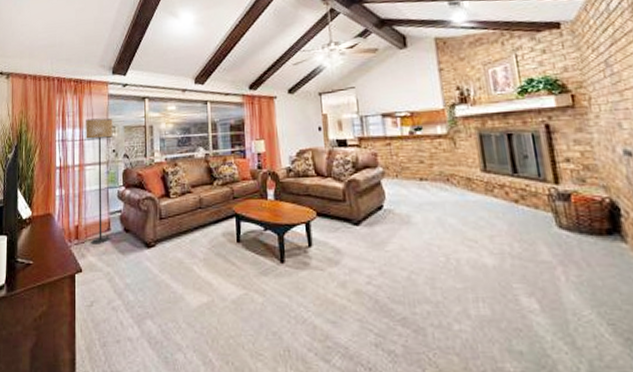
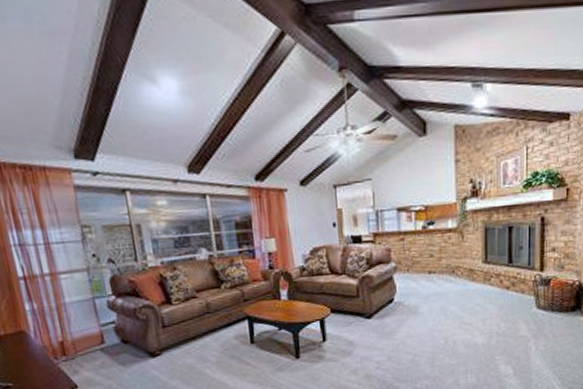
floor lamp: present [86,118,113,245] -> none [48,215,106,360]

